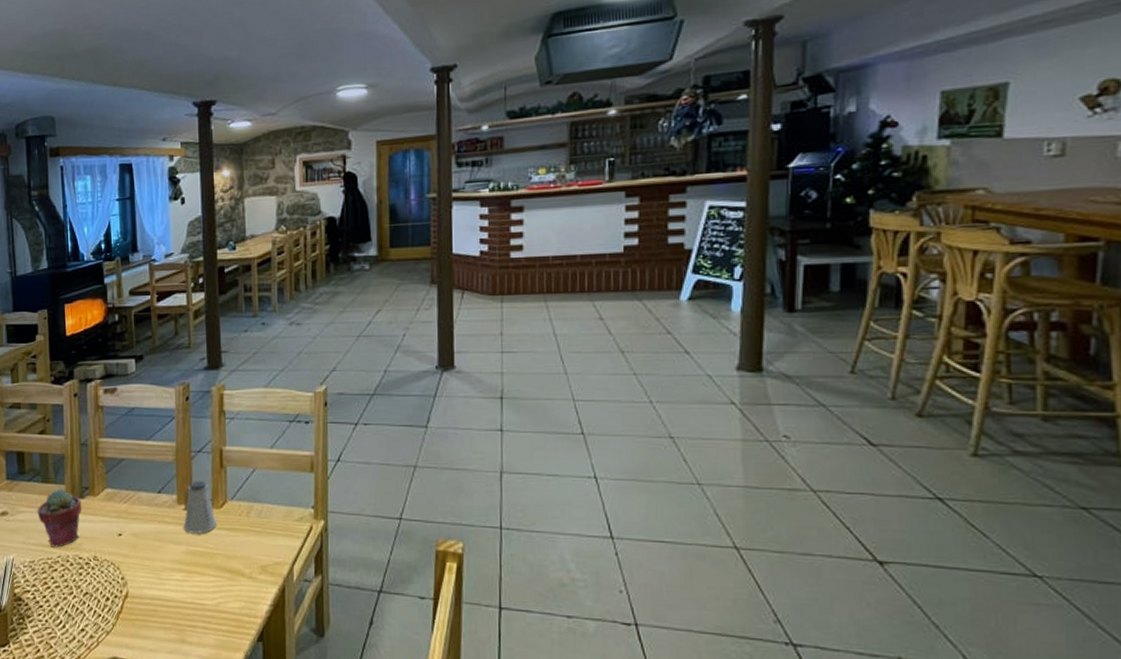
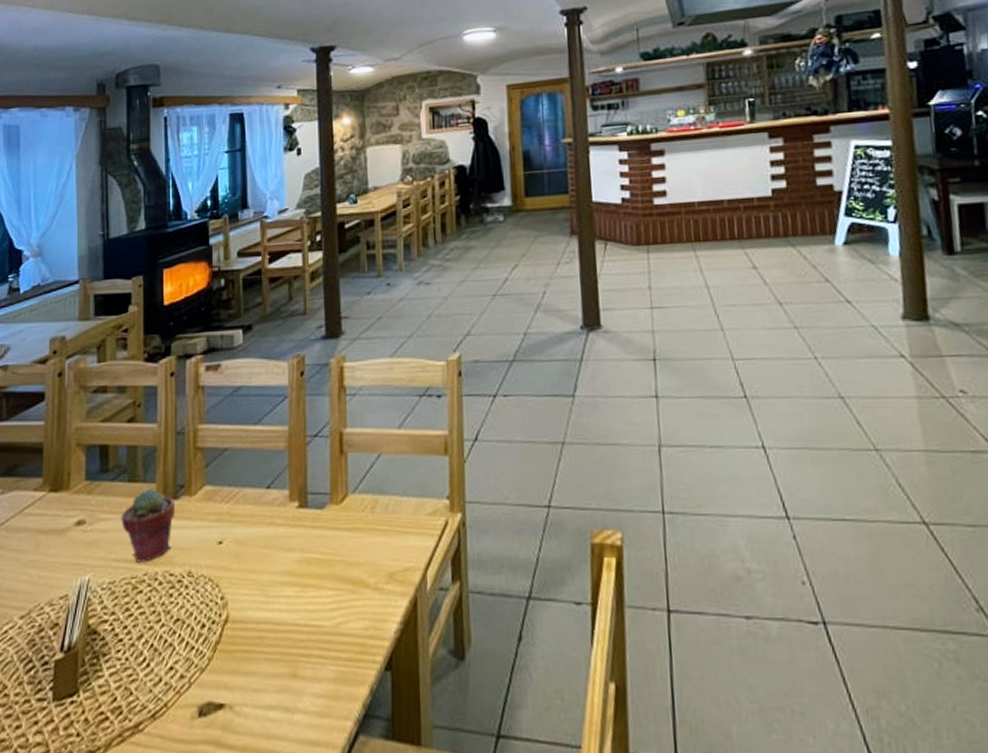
saltshaker: present [183,481,216,534] -> none [296,471,335,536]

